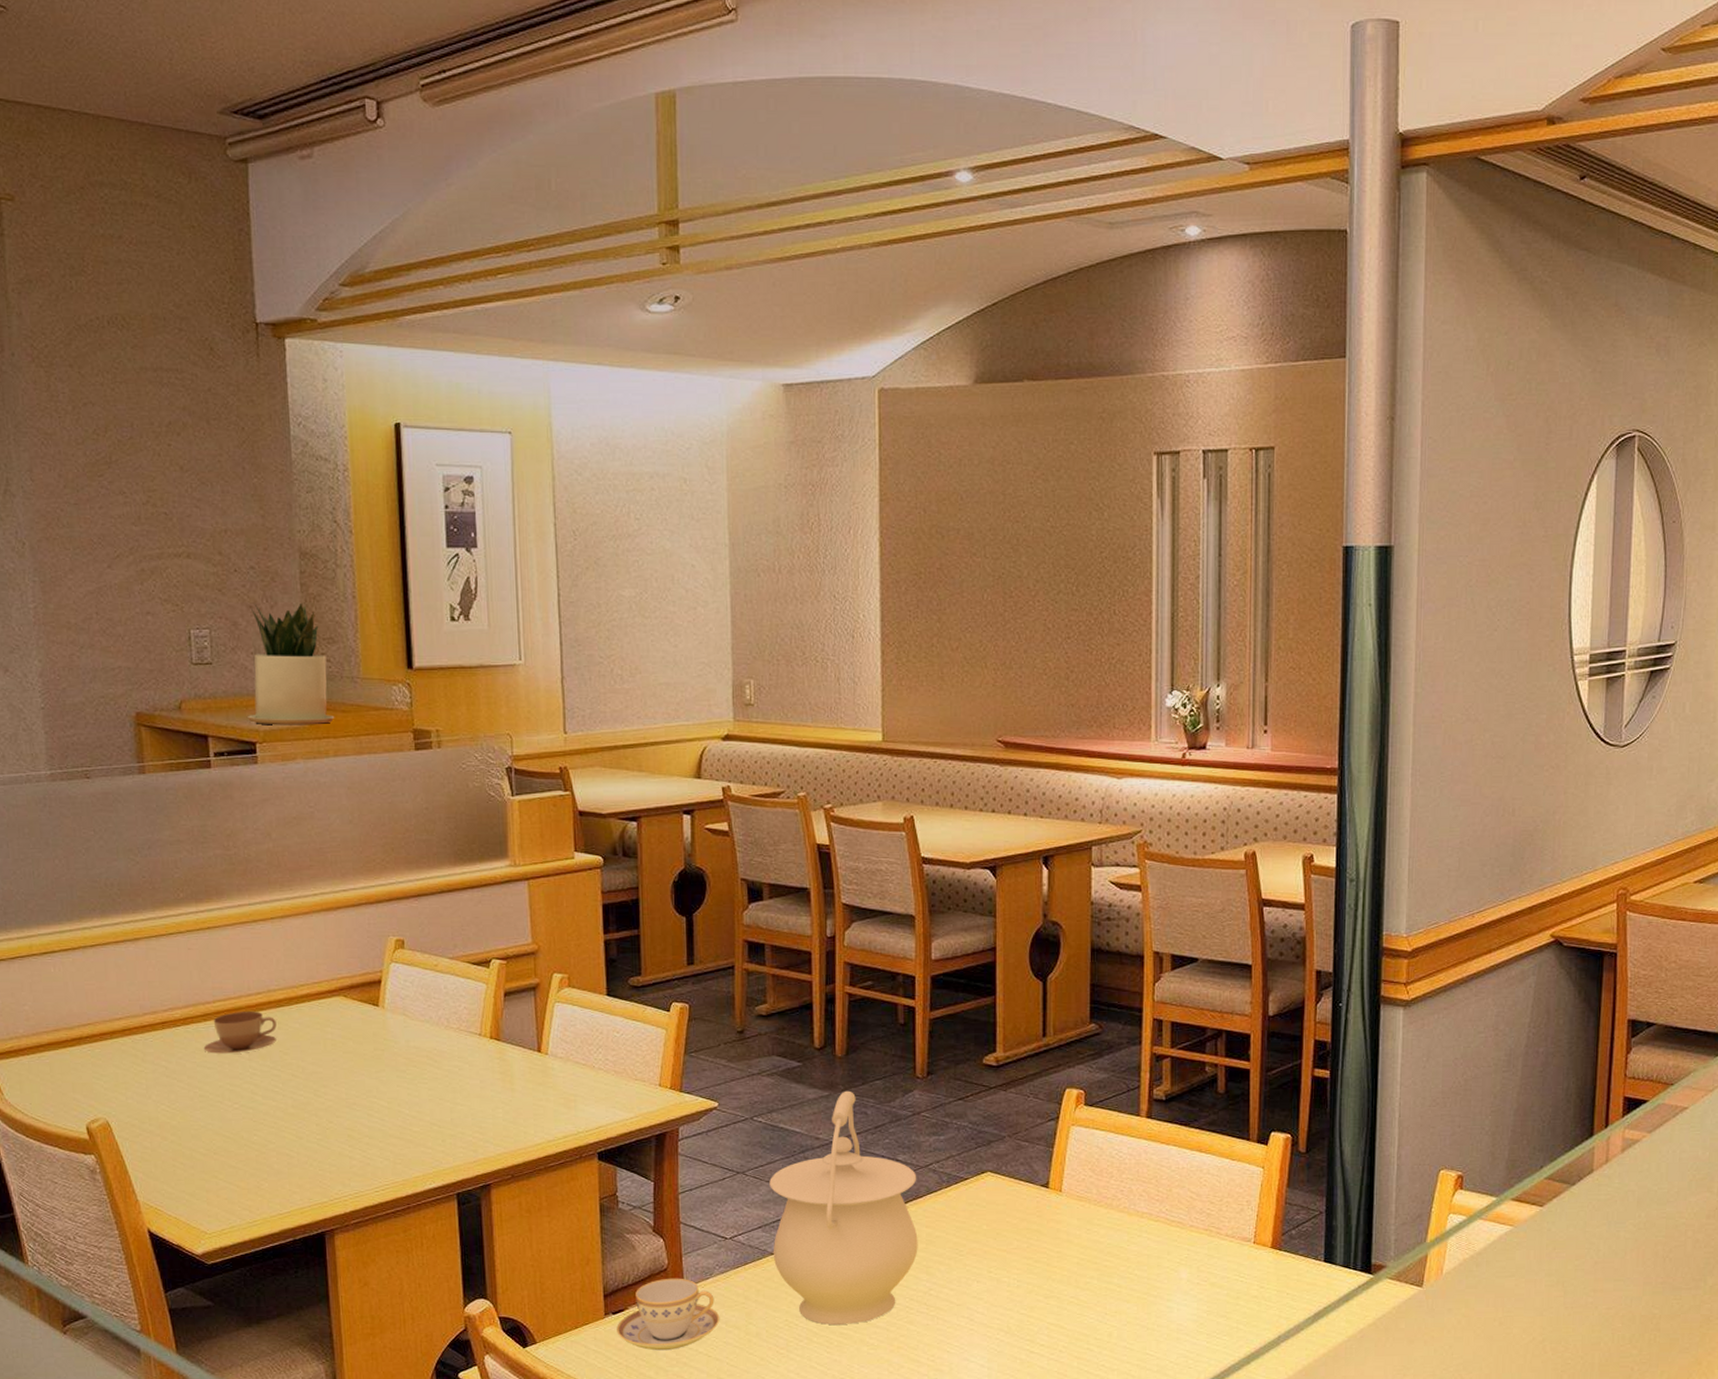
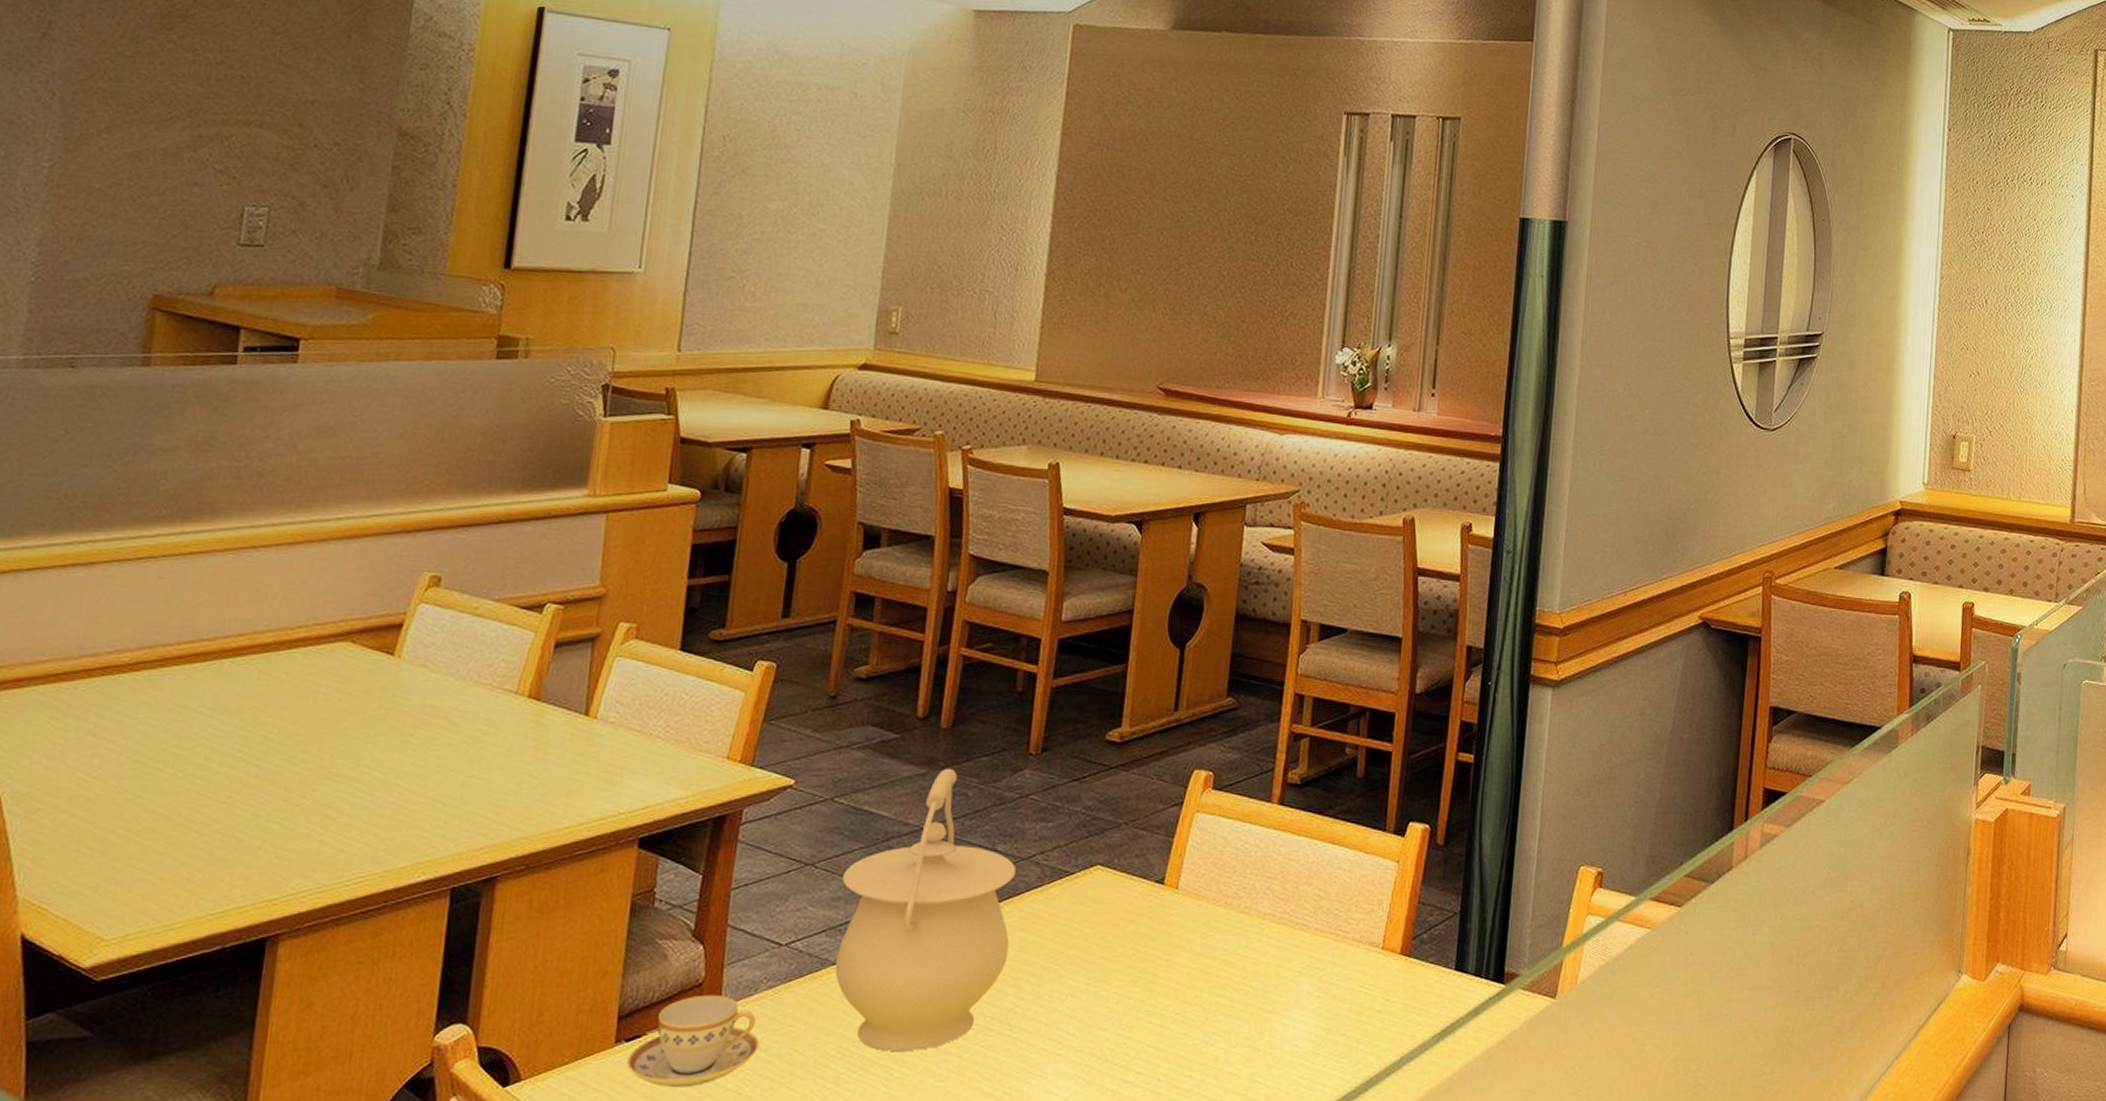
teacup: present [203,1012,277,1054] -> none [151,657,257,709]
planter: present [246,604,334,726] -> none [294,184,408,324]

